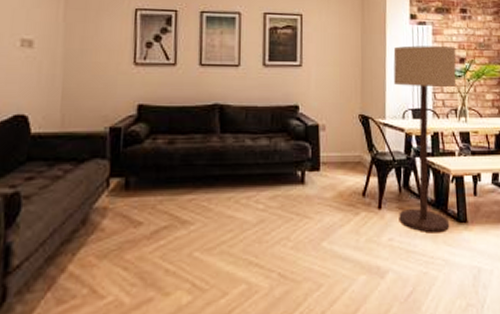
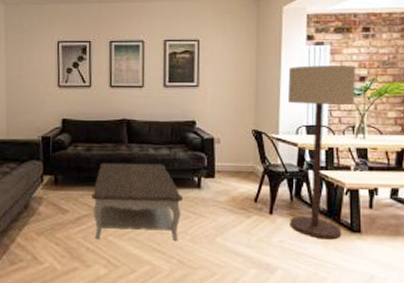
coffee table: none [173,157,286,257] -> present [91,162,184,242]

